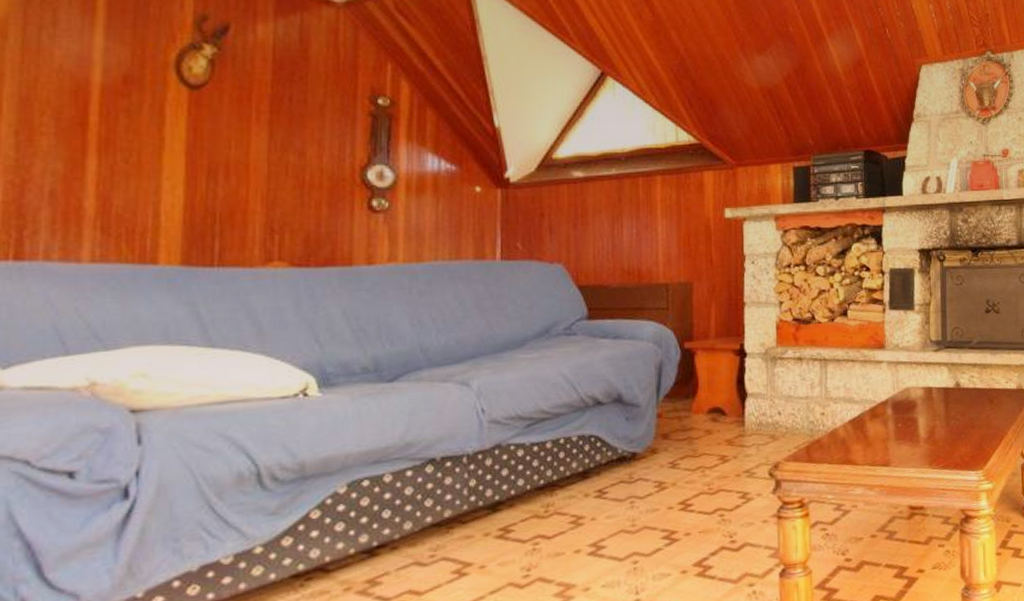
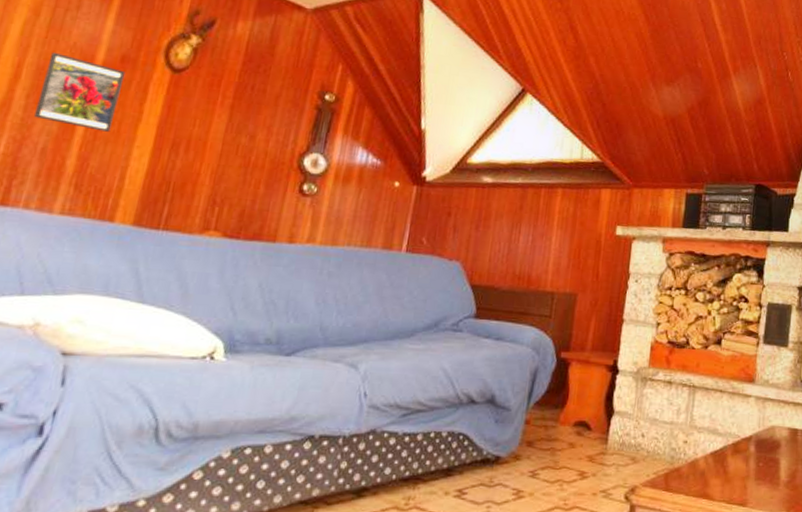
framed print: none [31,78,132,165] -> present [34,52,126,132]

